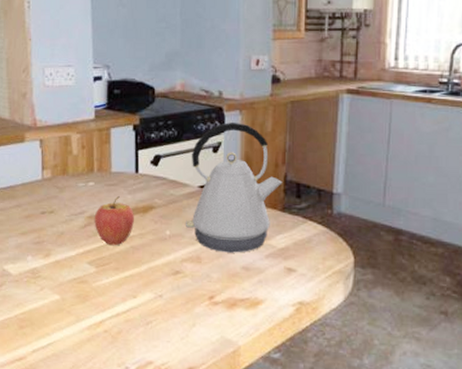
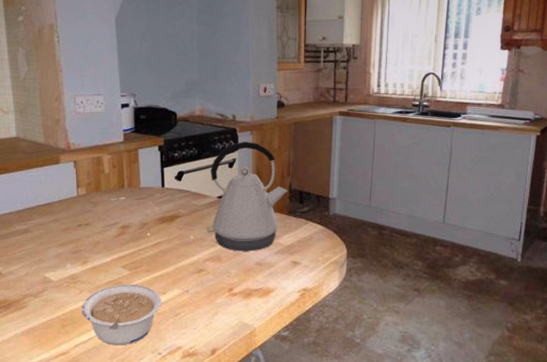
legume: none [41,283,131,355] -> present [81,284,162,346]
fruit: present [94,195,134,246] -> none [126,207,162,251]

